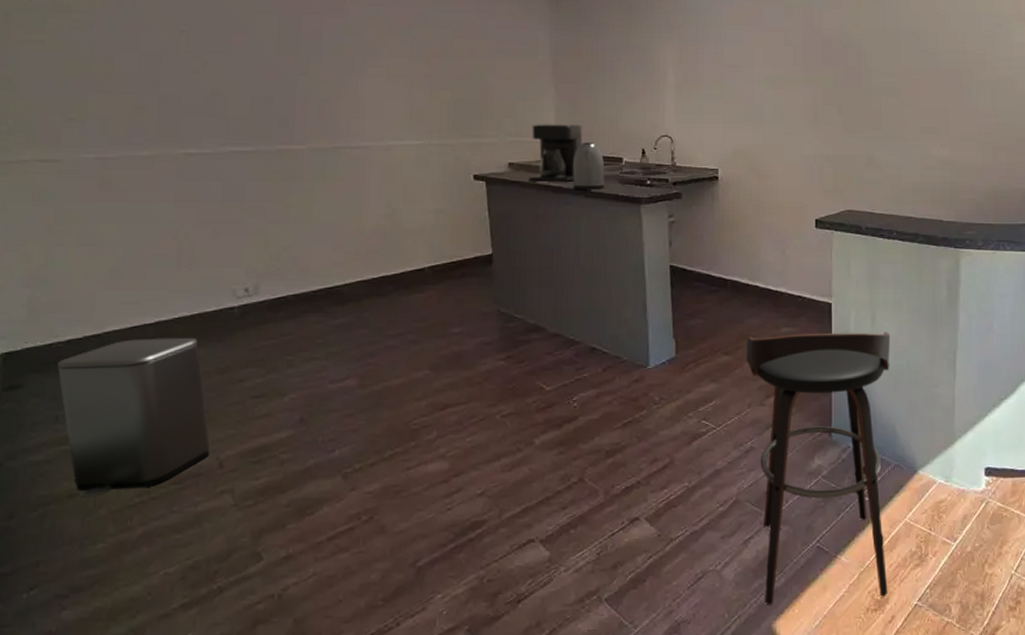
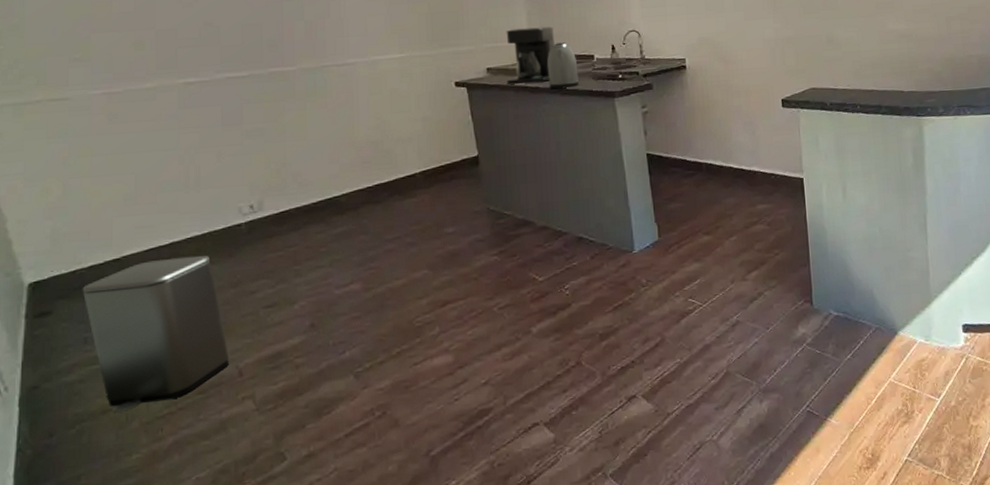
bar stool: present [747,332,891,605] -> none [725,201,879,470]

